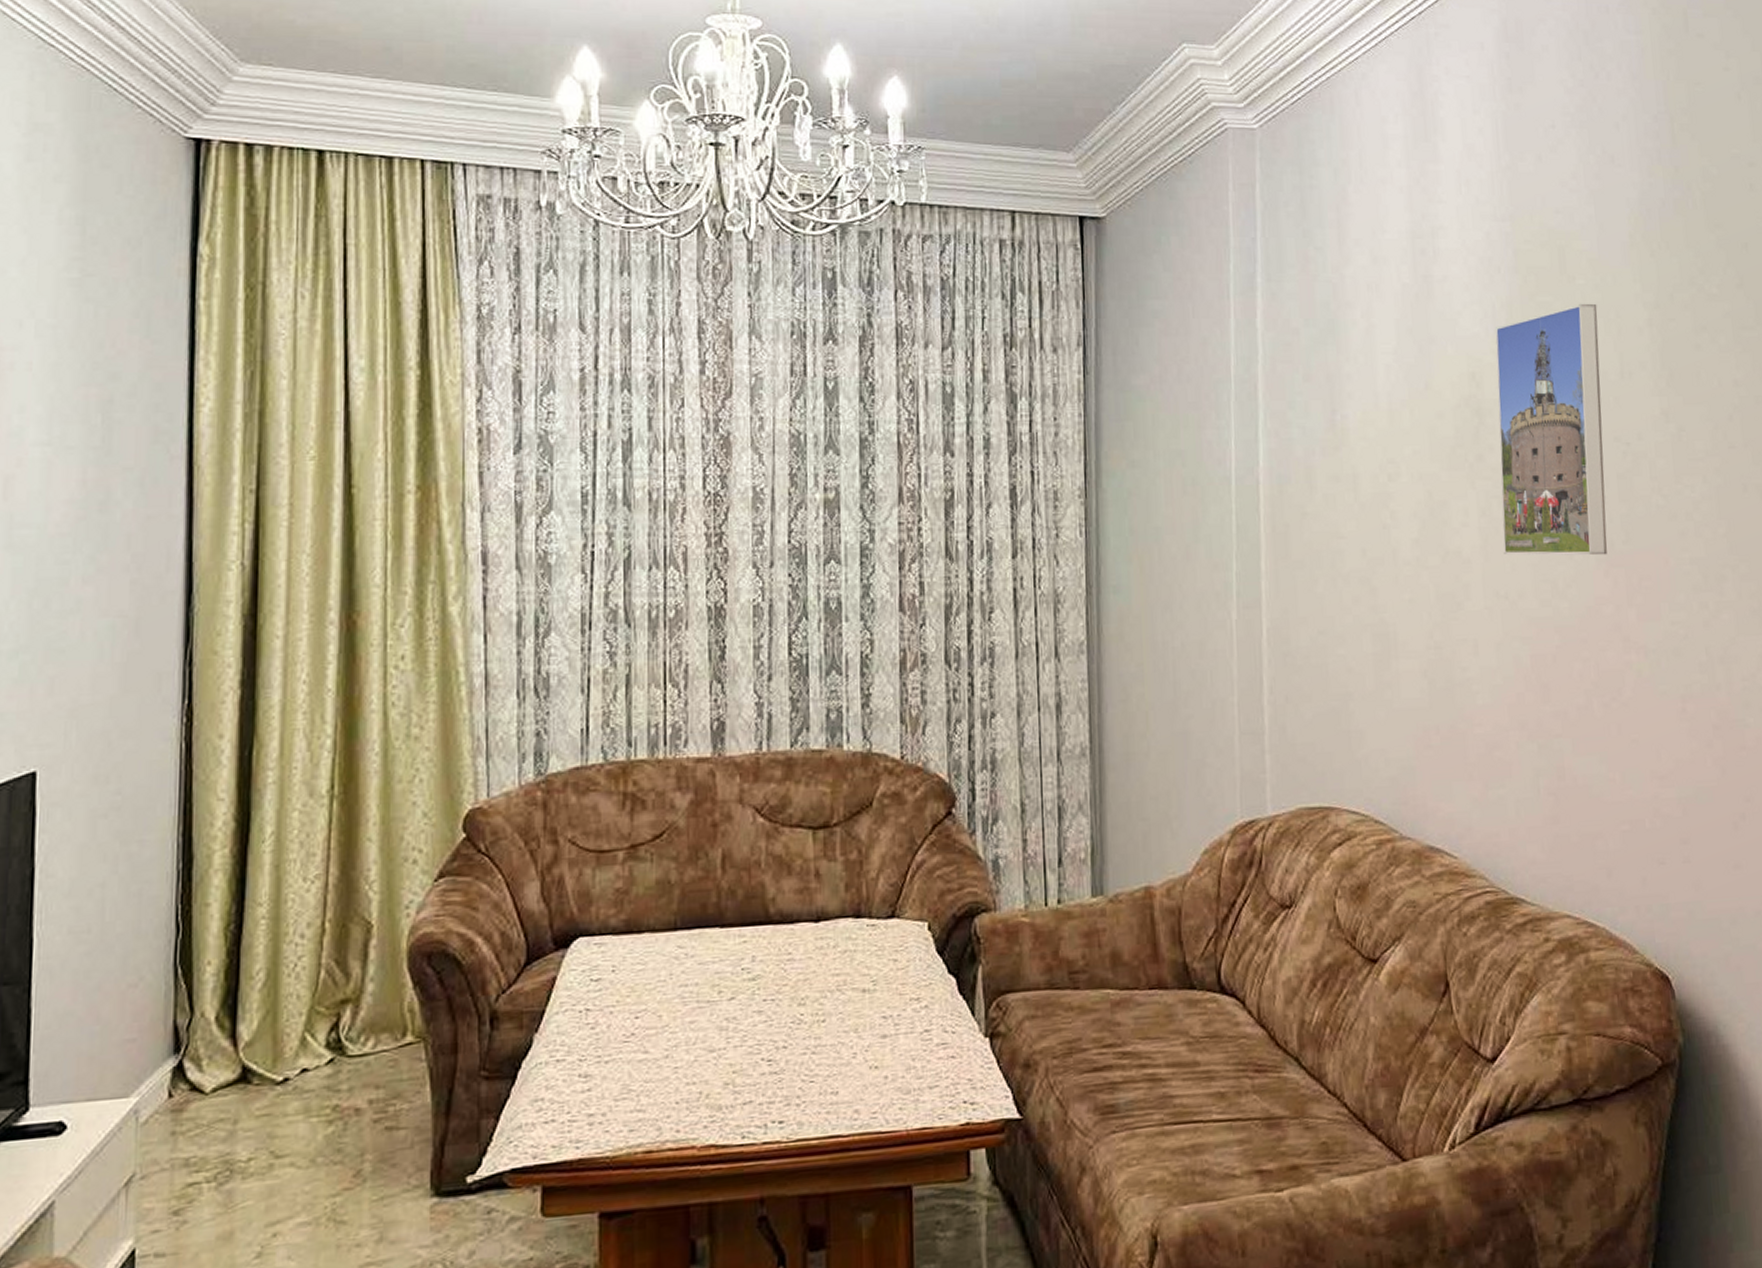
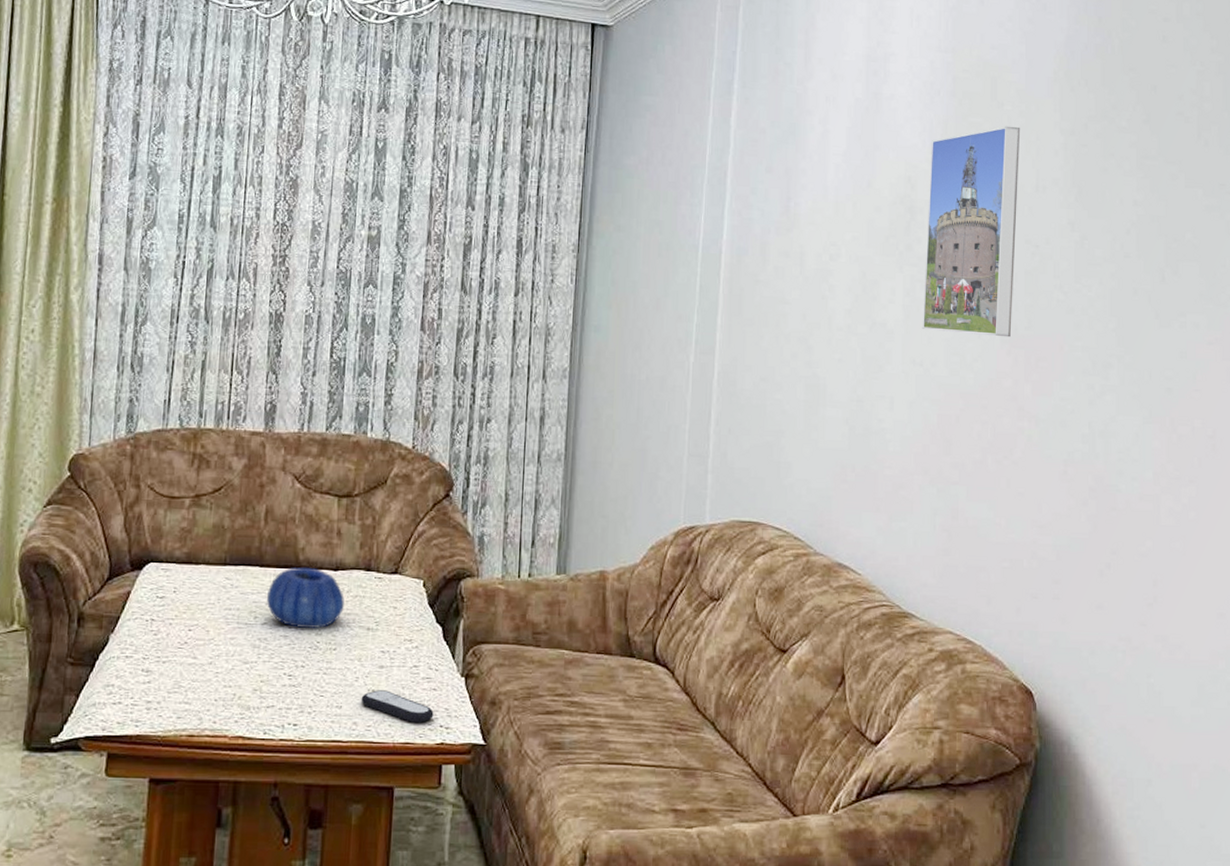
decorative bowl: none [733,921,831,999] -> present [267,567,344,628]
remote control: none [861,1065,954,1103] -> present [361,690,434,724]

